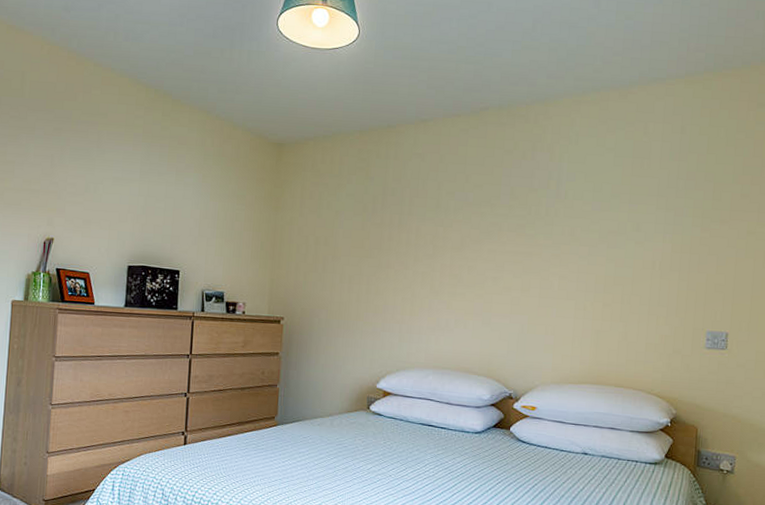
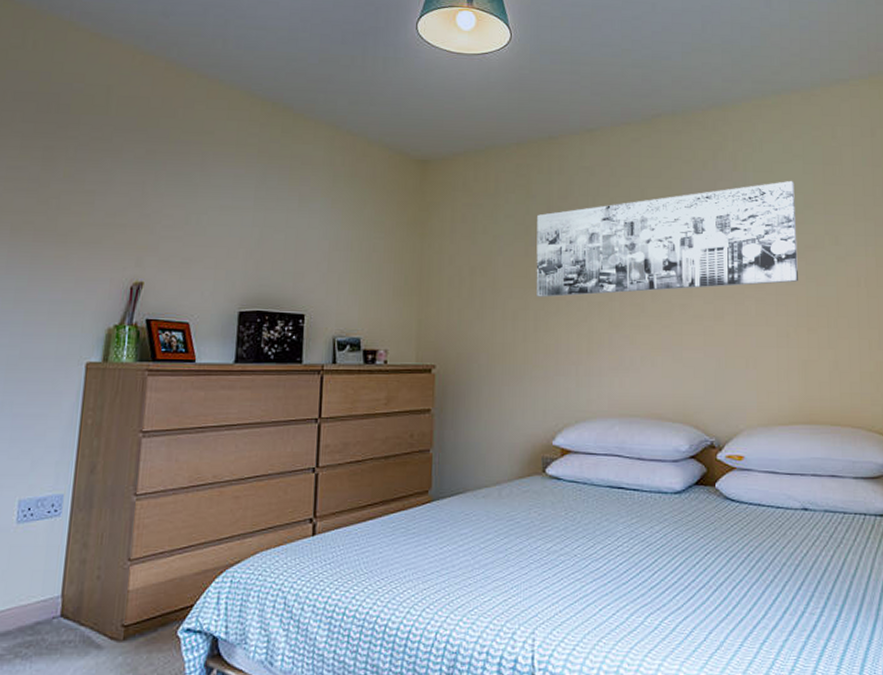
wall art: none [370,172,605,266] -> present [536,181,798,297]

